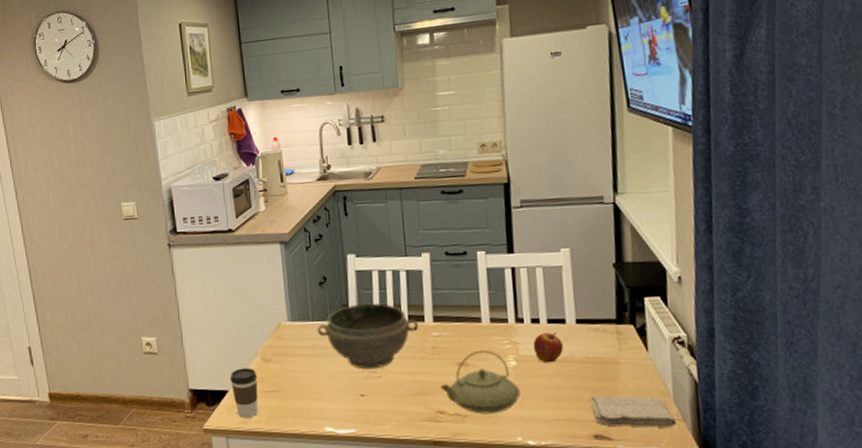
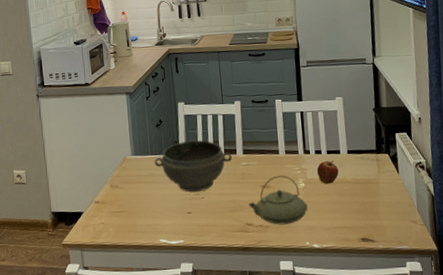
coffee cup: present [229,368,258,417] -> none [84,193,107,234]
washcloth: present [589,395,678,428] -> none [358,207,421,231]

